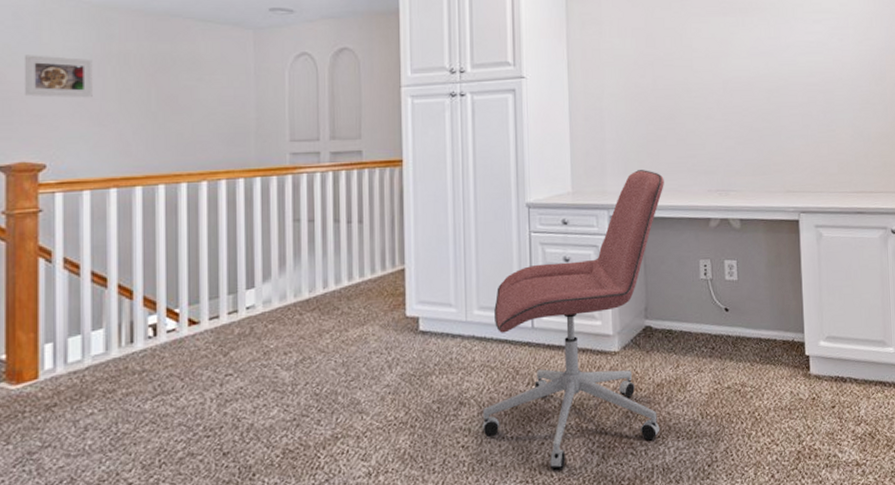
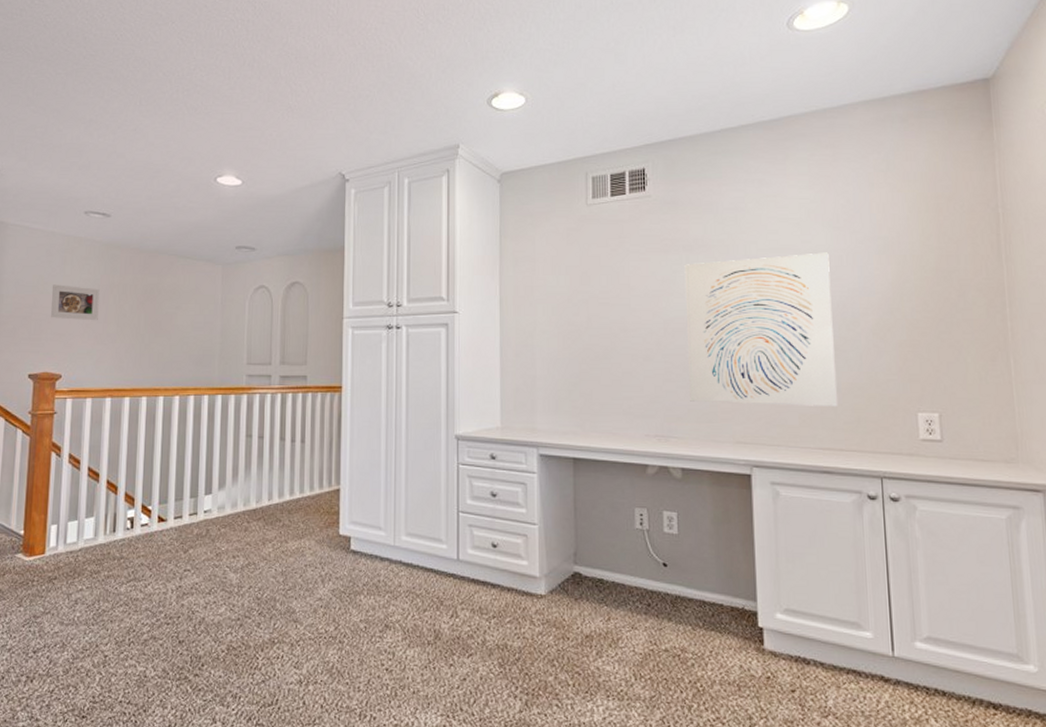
office chair: present [482,170,664,470] -> none [406,409,597,709]
wall art: none [740,15,869,156] -> present [684,252,839,406]

